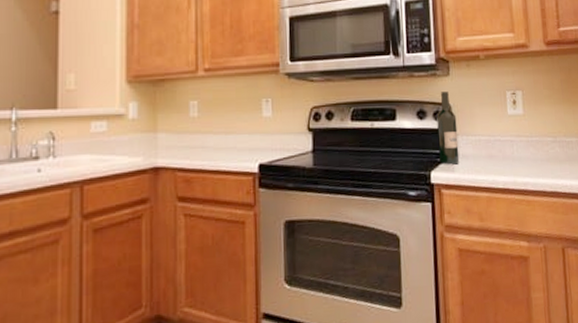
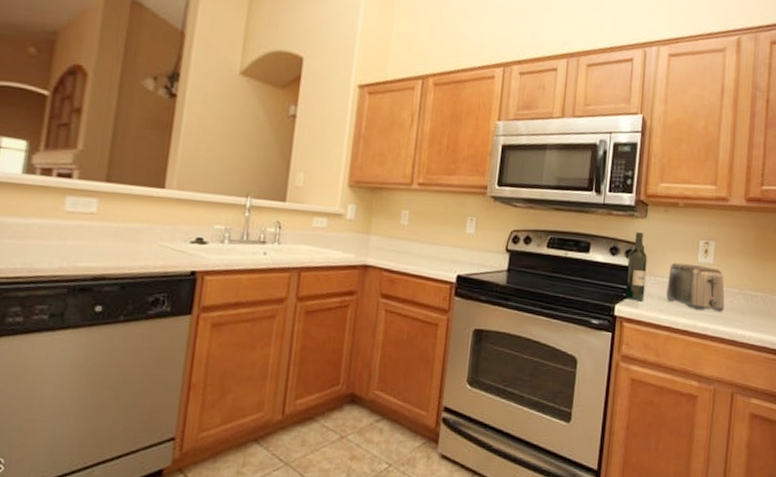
toaster: none [480,117,542,166] -> present [666,262,725,313]

